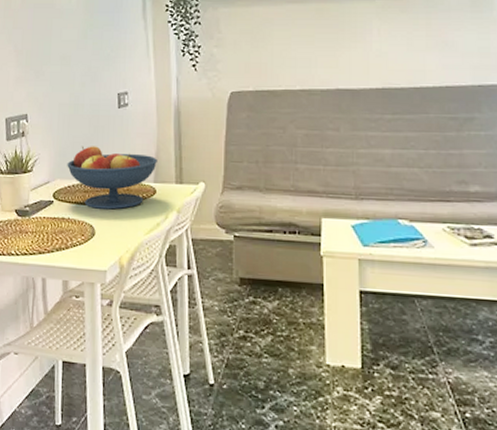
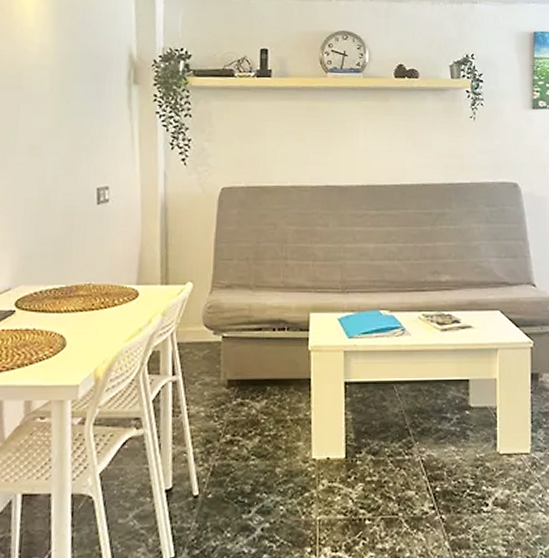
fruit bowl: present [67,146,157,210] -> none [33,246,141,316]

